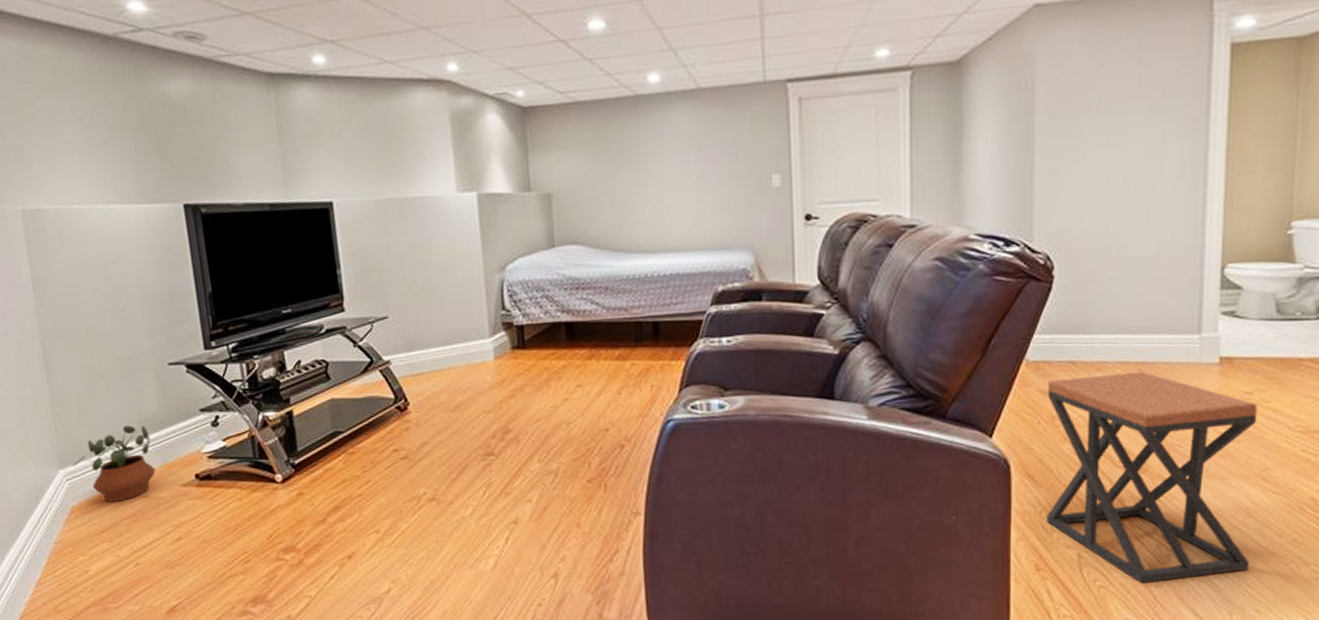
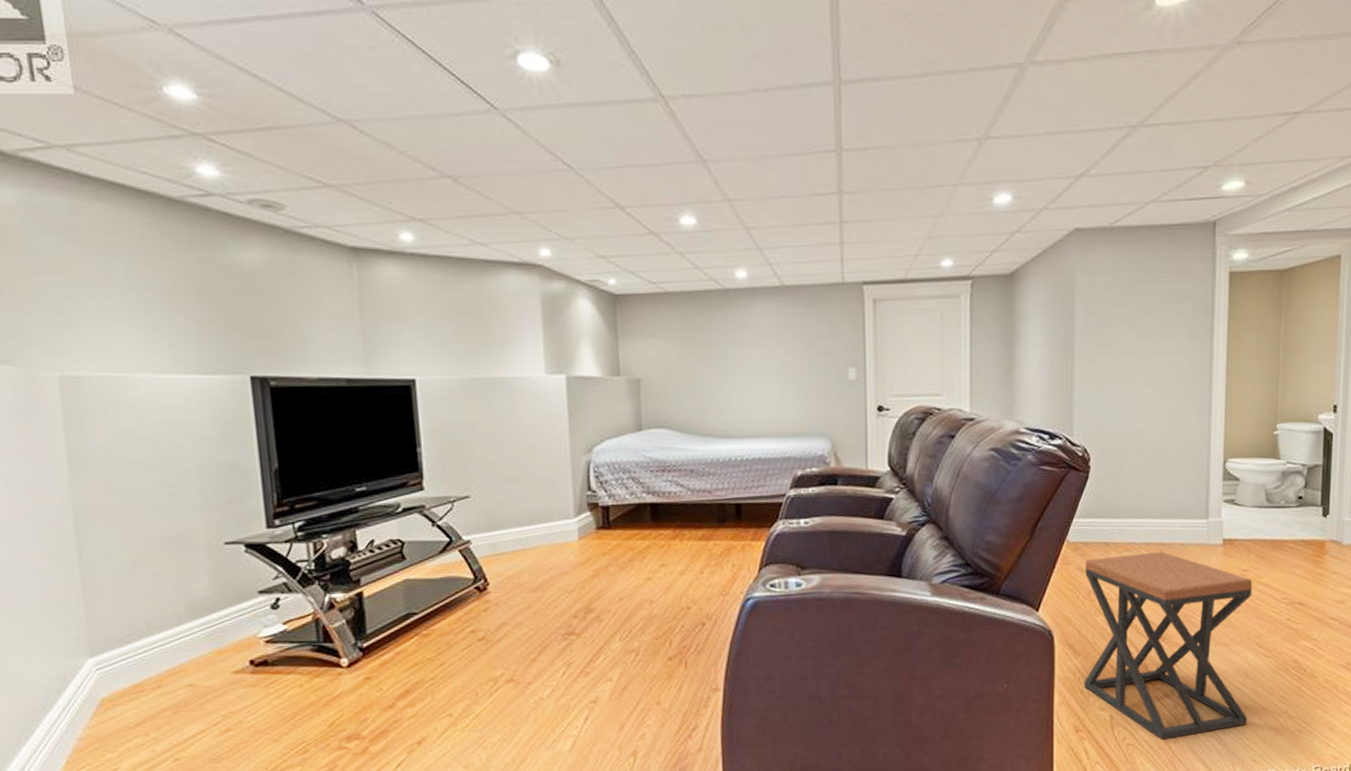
potted plant: present [72,425,156,502] -> none [104,609,204,693]

